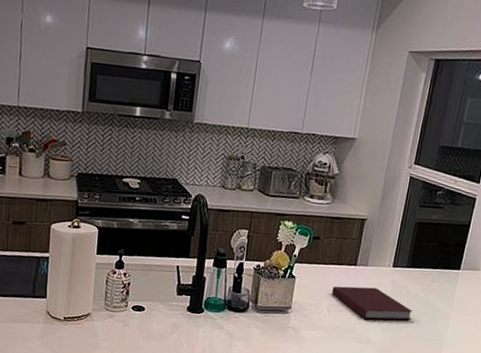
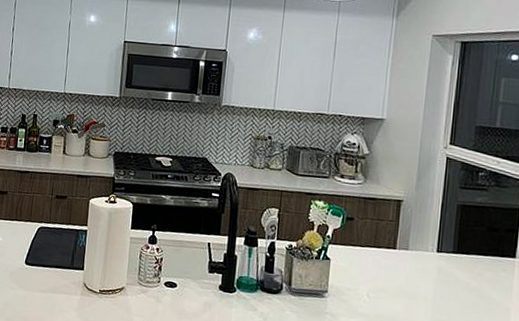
notebook: present [332,286,413,320] -> none [371,270,465,312]

